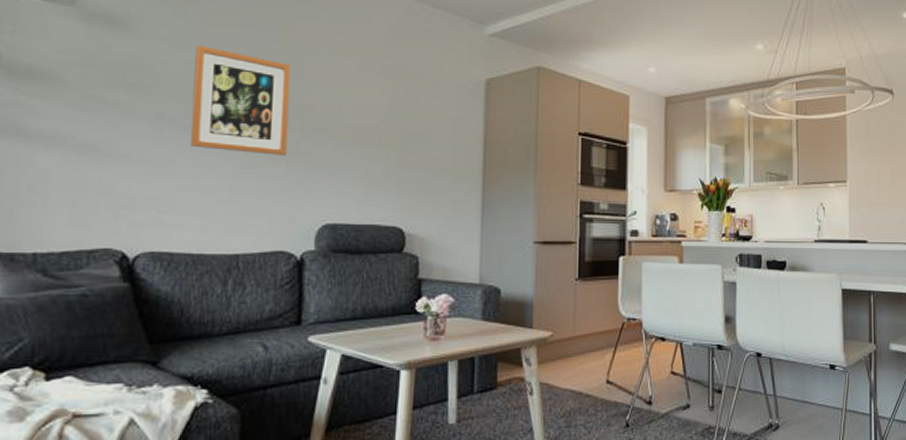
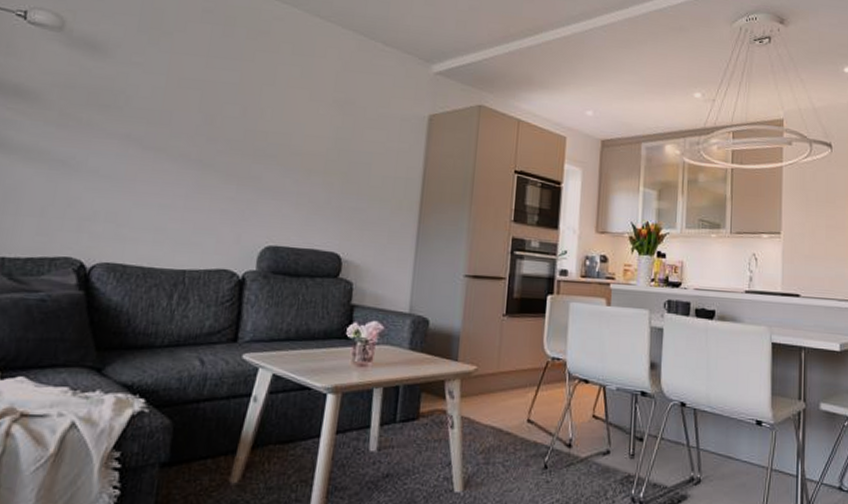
wall art: present [191,45,292,156] -> none [152,72,250,179]

